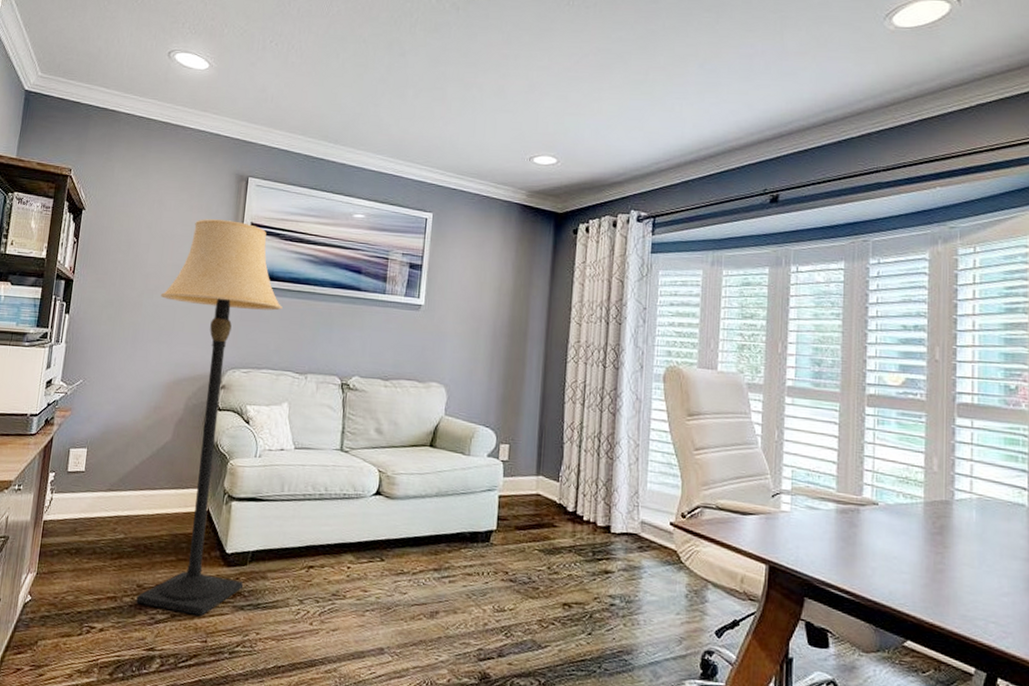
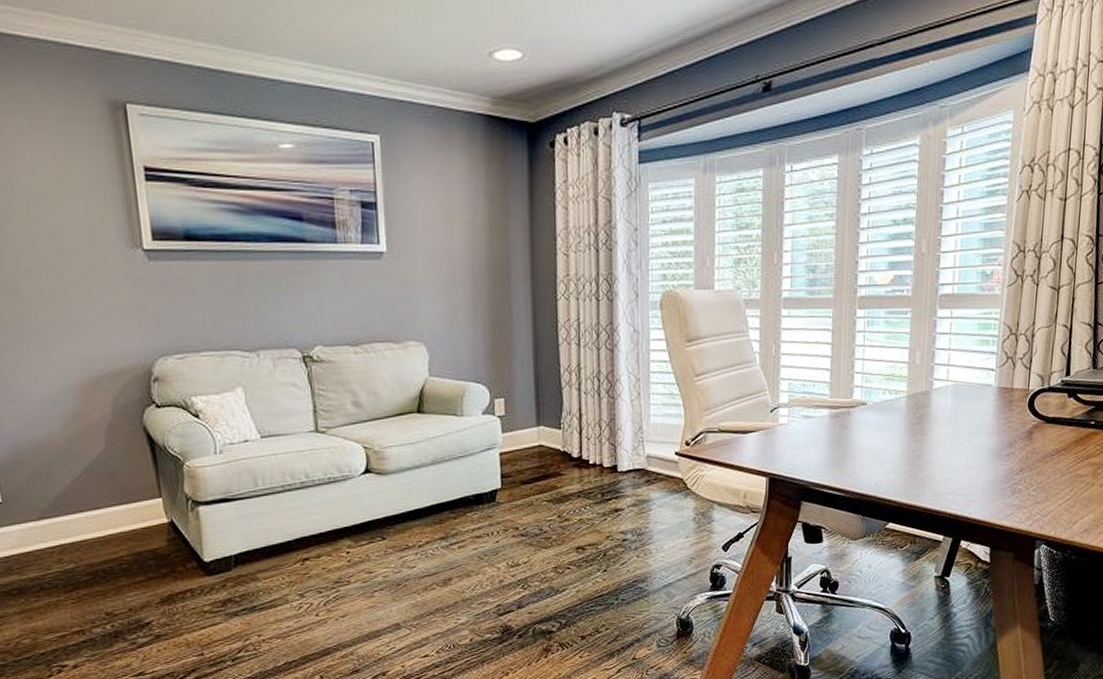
lamp: present [136,219,283,616] -> none [43,166,232,632]

